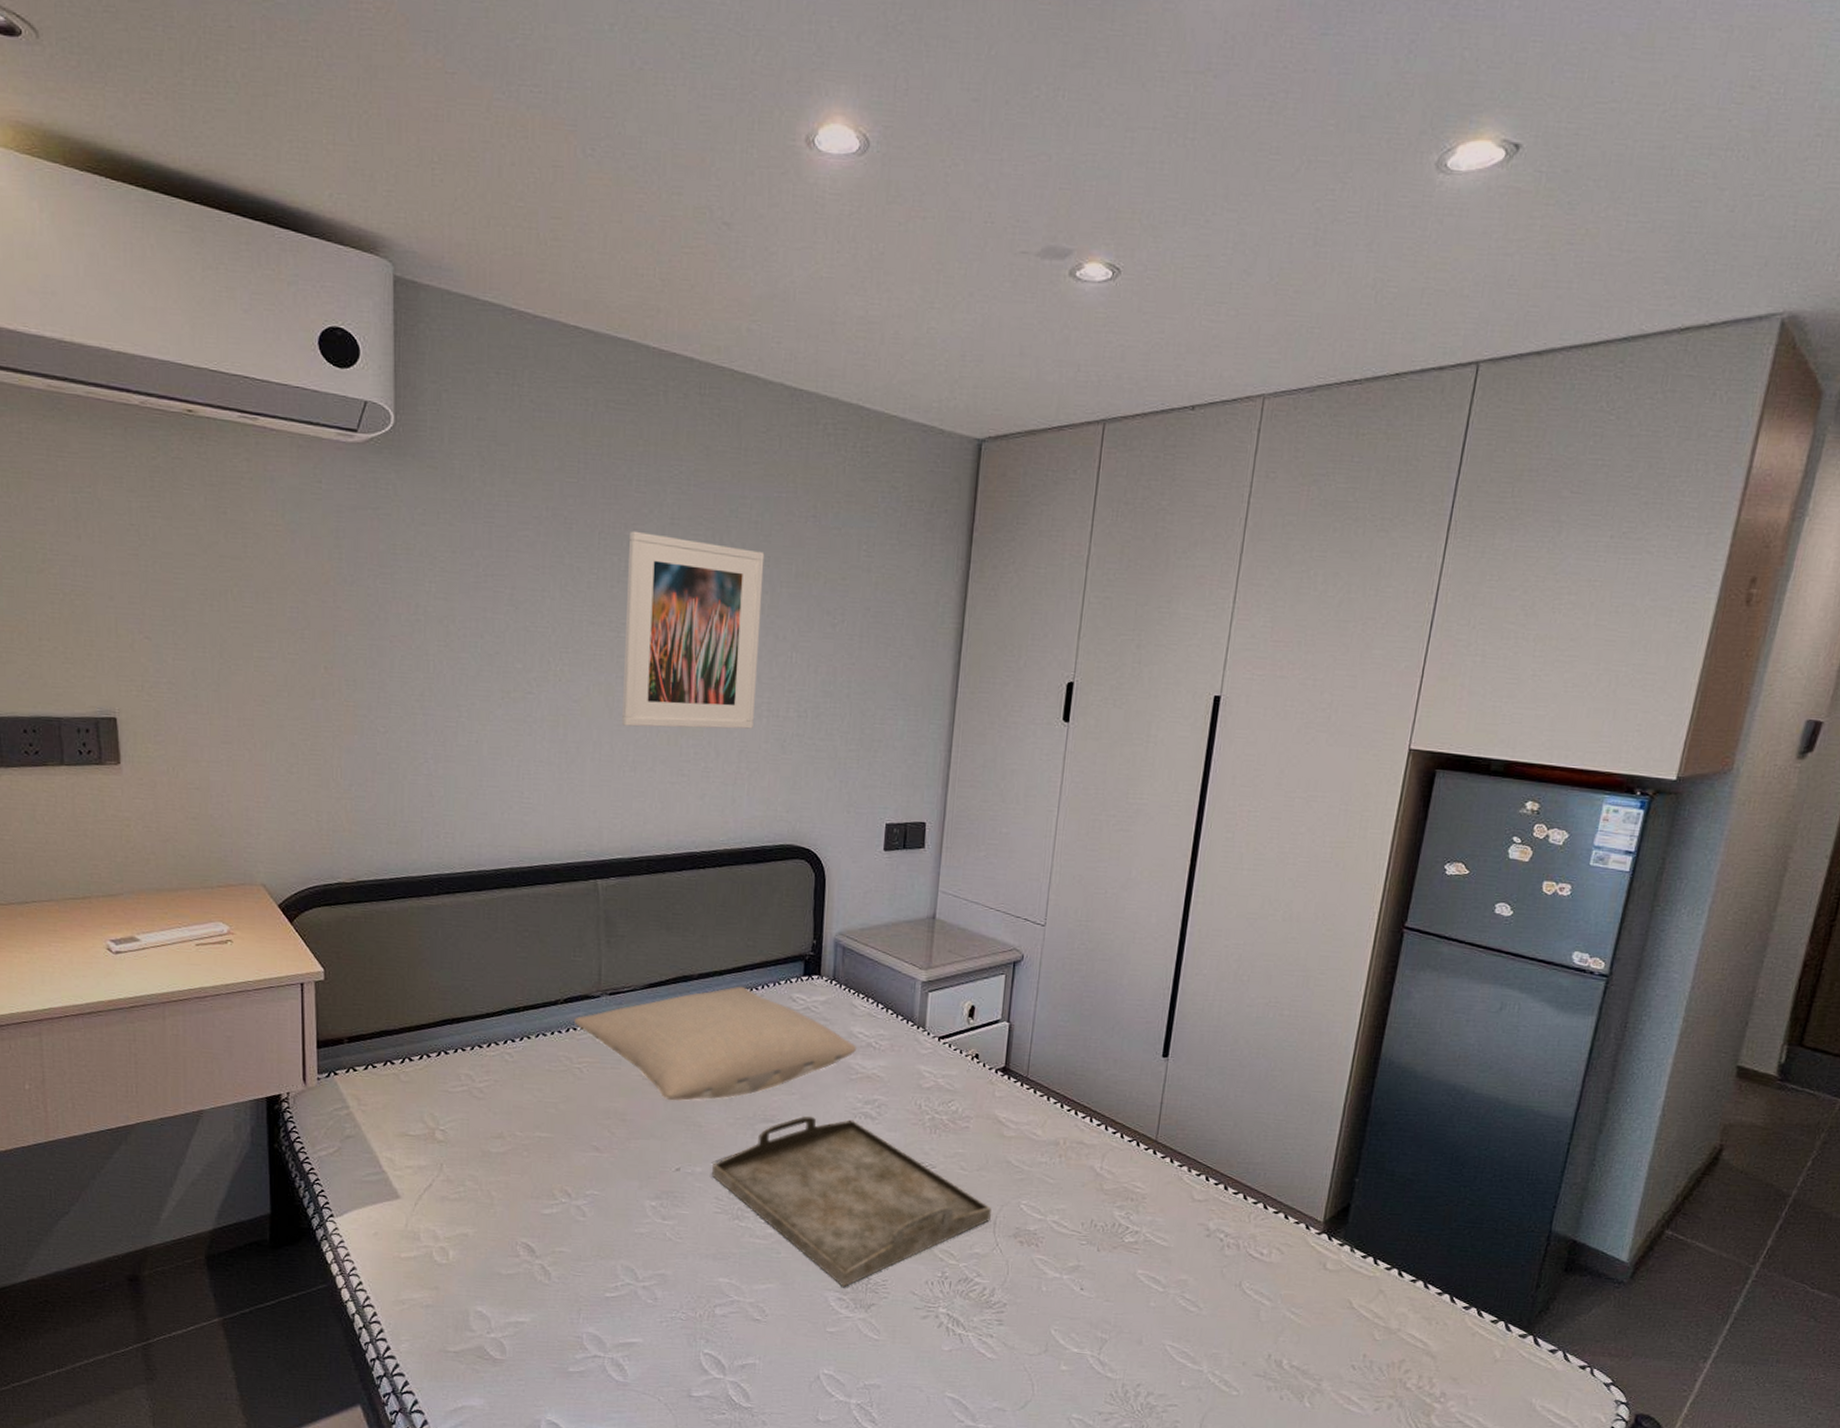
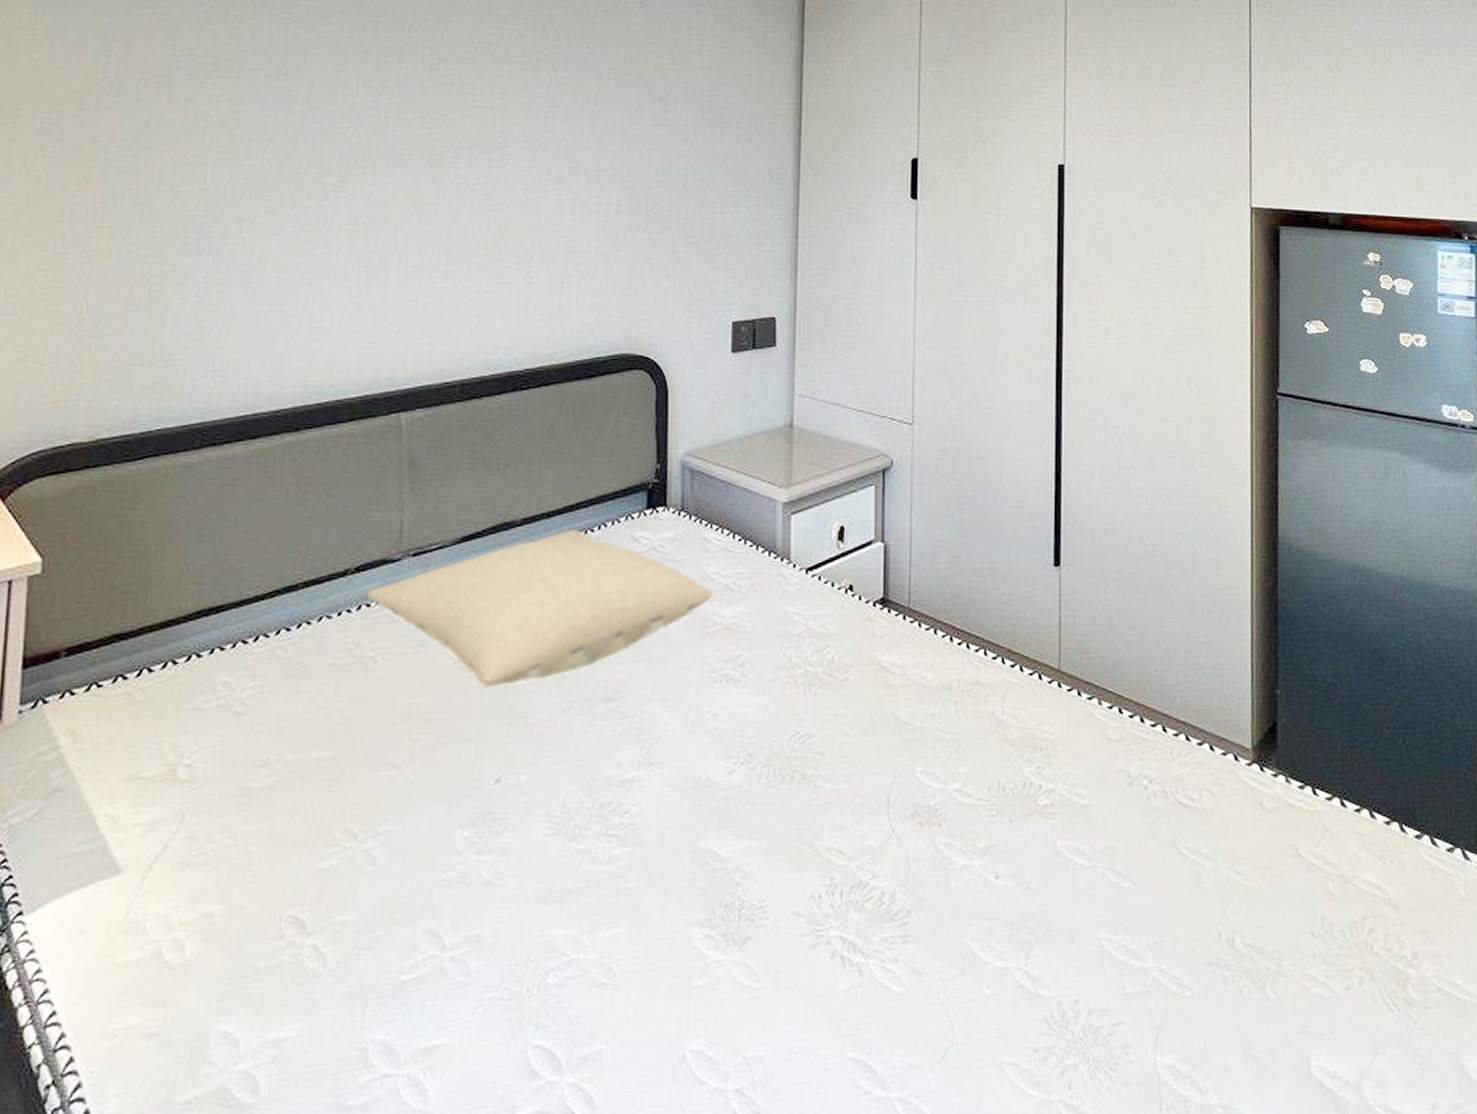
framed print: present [622,530,765,729] -> none [433,22,590,231]
serving tray: present [712,1115,991,1287] -> none [541,686,882,918]

